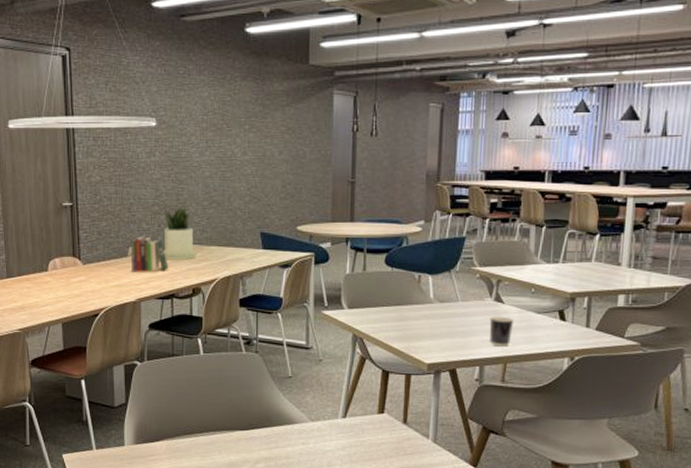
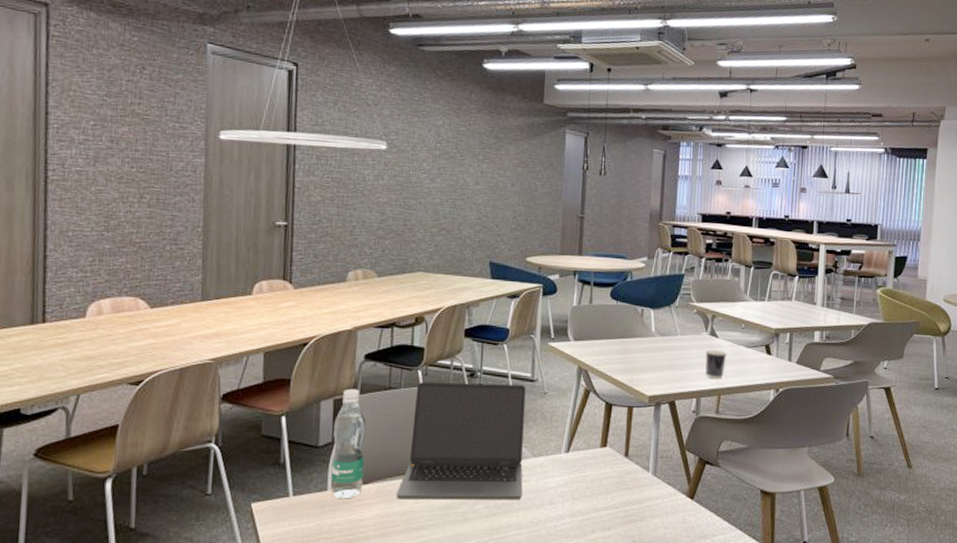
bottle: none [126,355,155,454] -> present [330,388,366,499]
books: present [130,236,168,272] -> none [349,261,391,299]
planter: present [163,207,197,260] -> none [387,232,422,288]
laptop: none [184,349,302,461] -> present [396,382,526,500]

